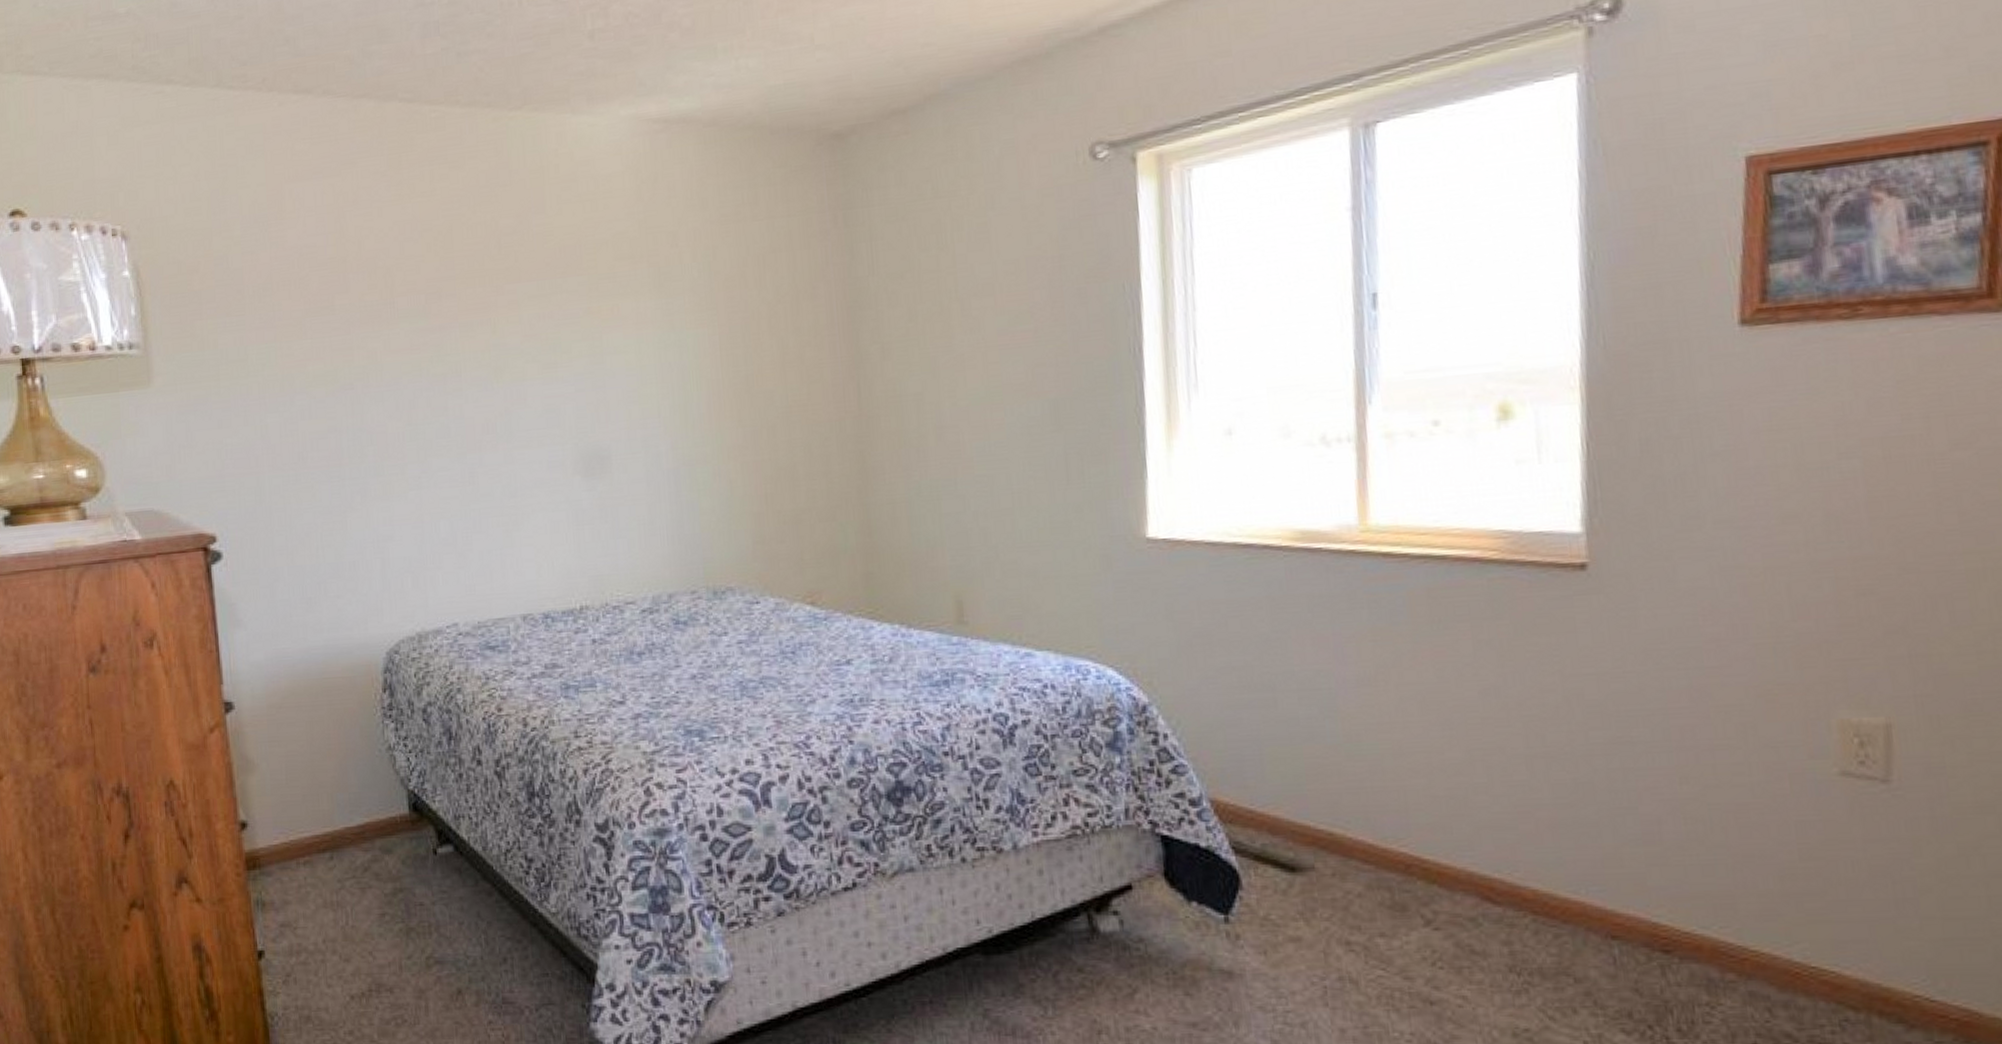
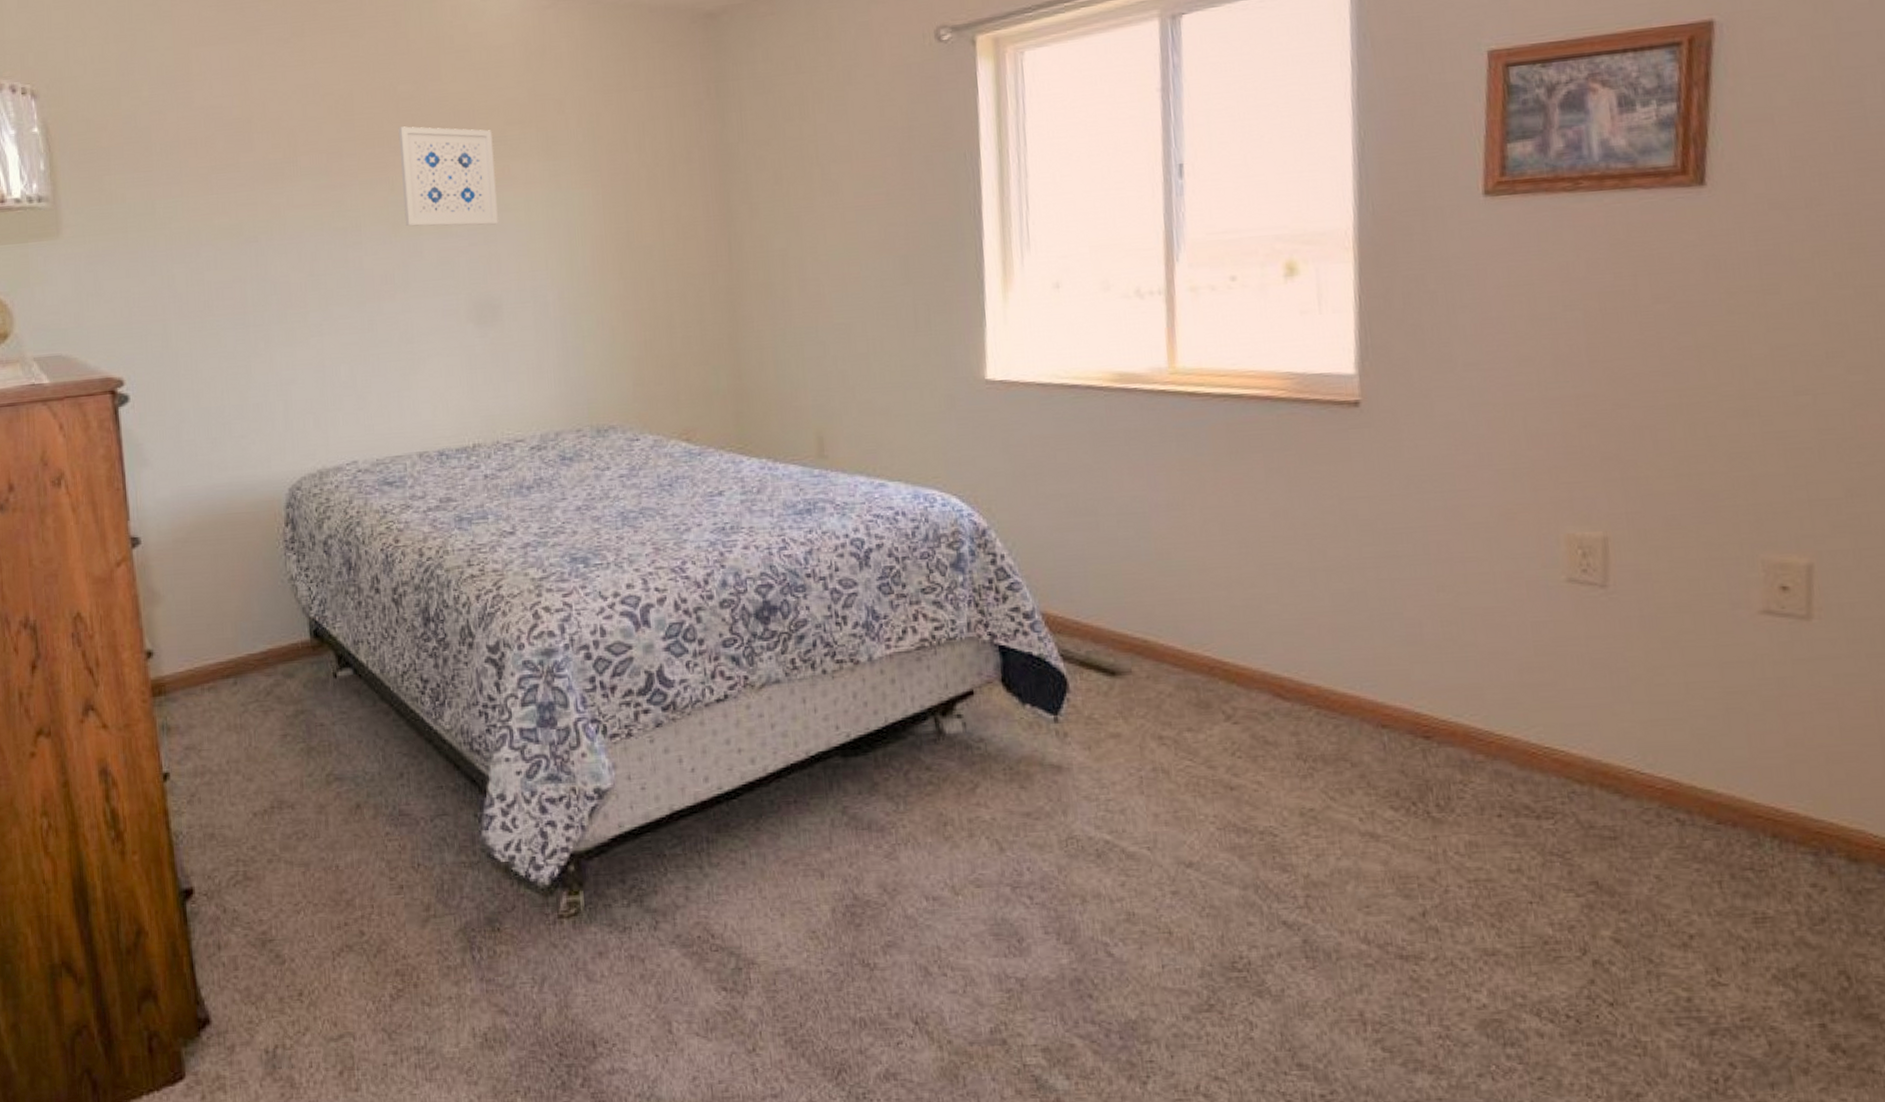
wall art: none [500,263,607,372] -> present [398,126,498,227]

